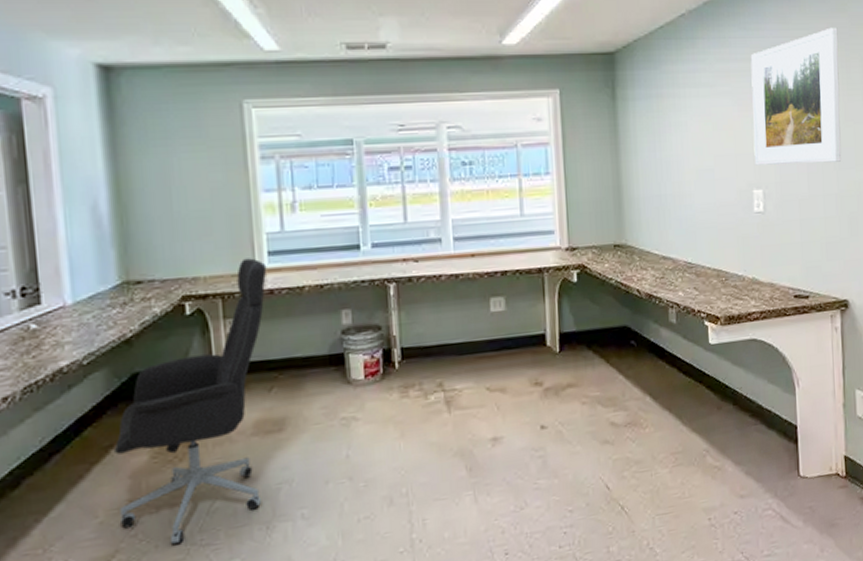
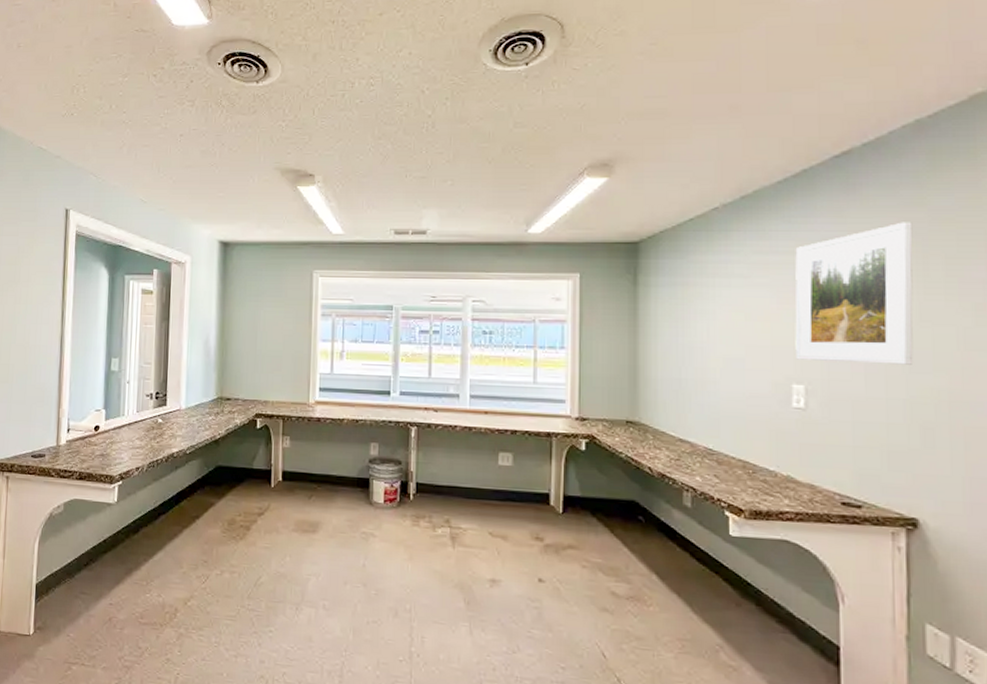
office chair: present [113,258,267,546] -> none [195,391,318,604]

